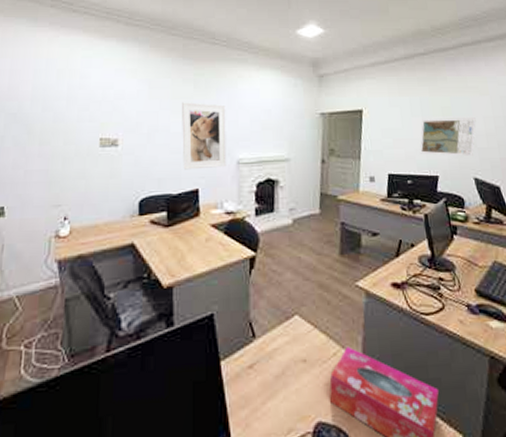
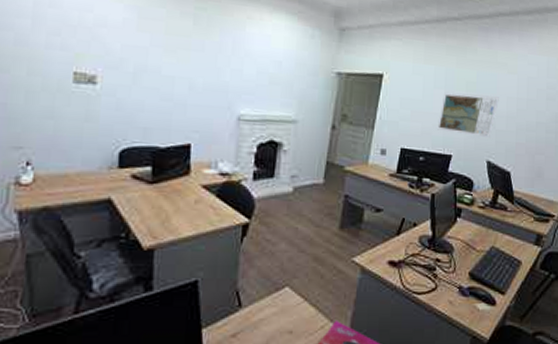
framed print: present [182,102,227,170] -> none [174,40,230,123]

